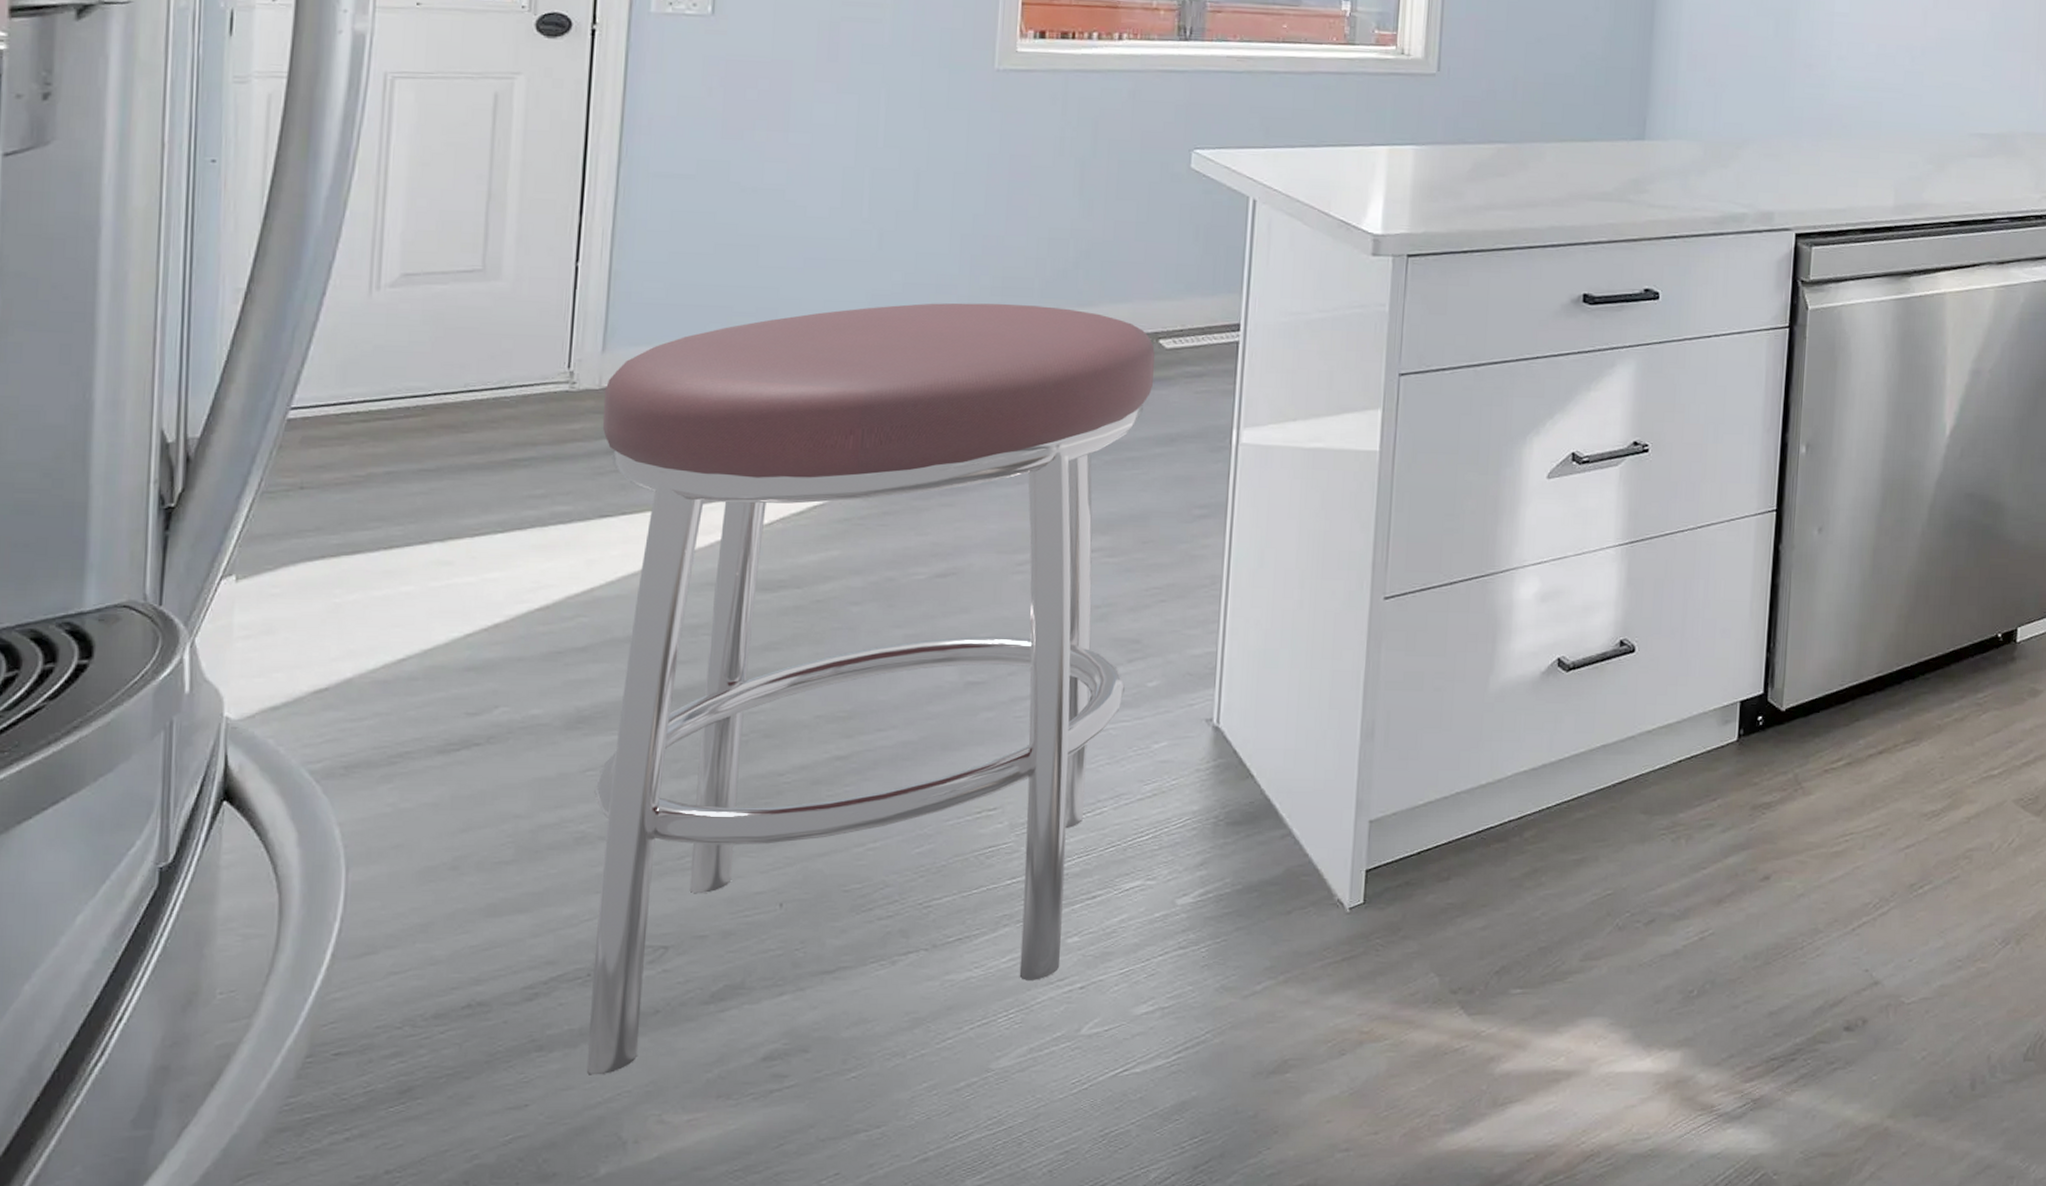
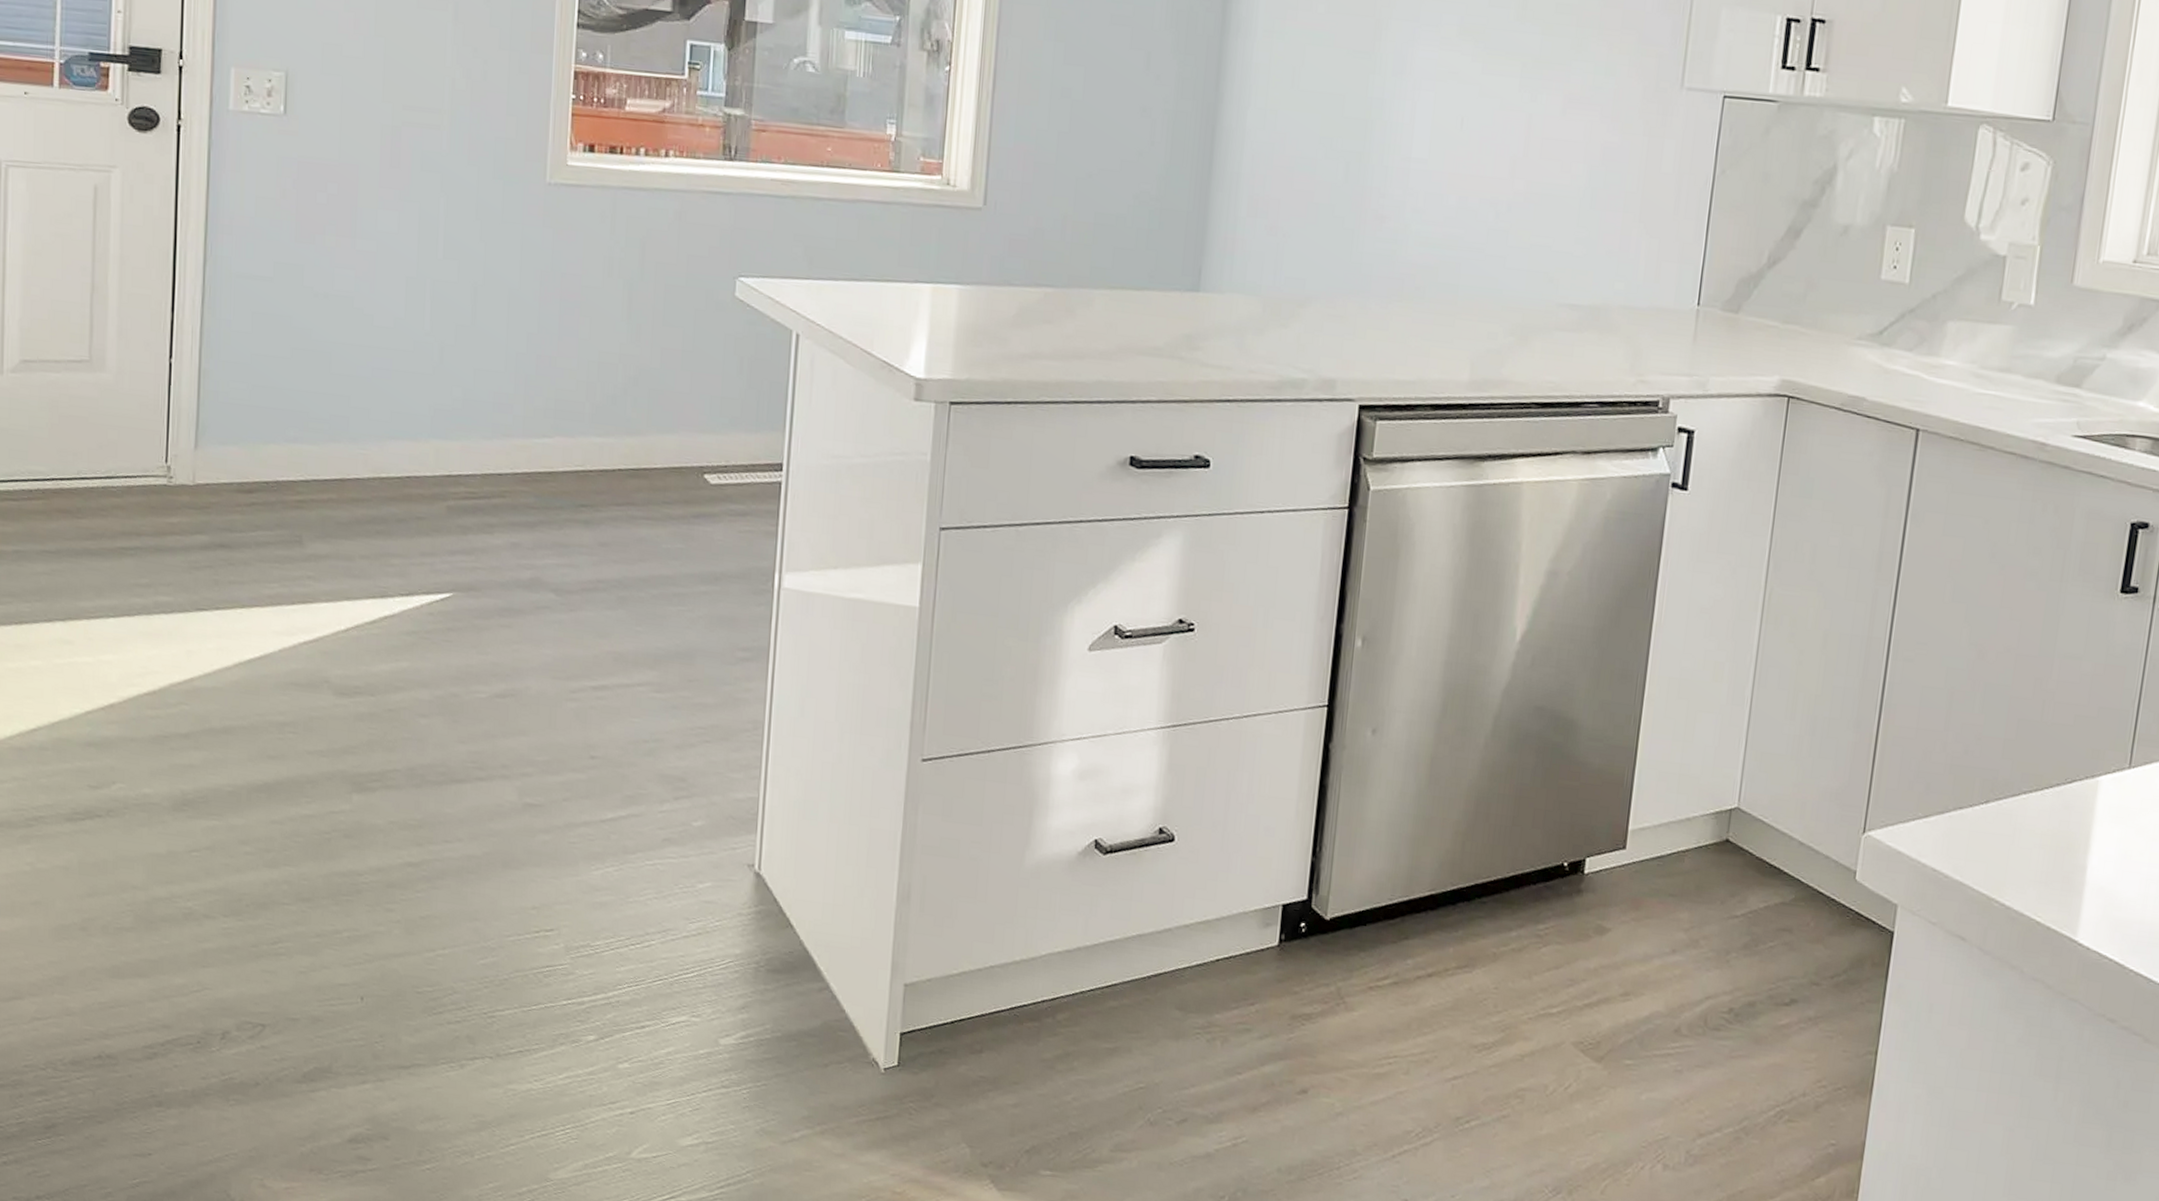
bar stool: present [586,303,1155,1075] -> none [196,421,700,1136]

